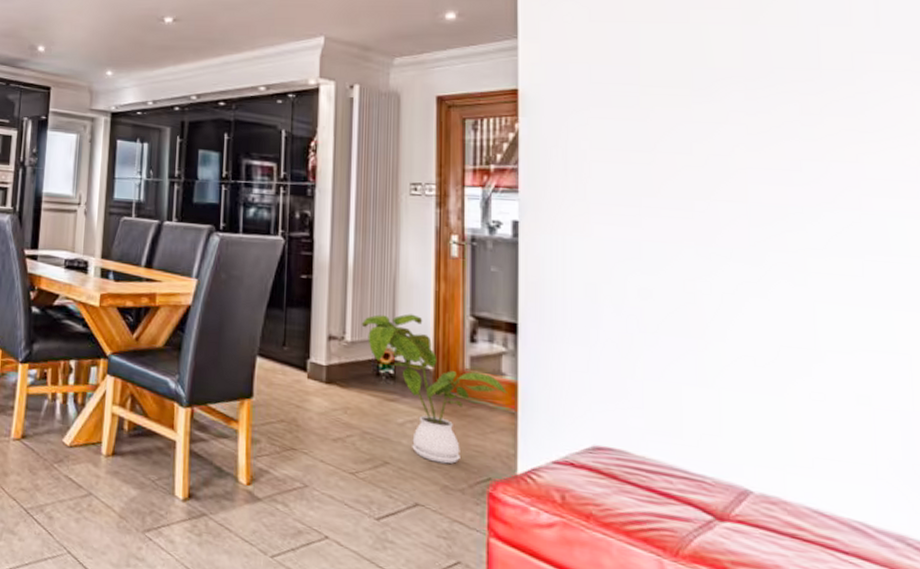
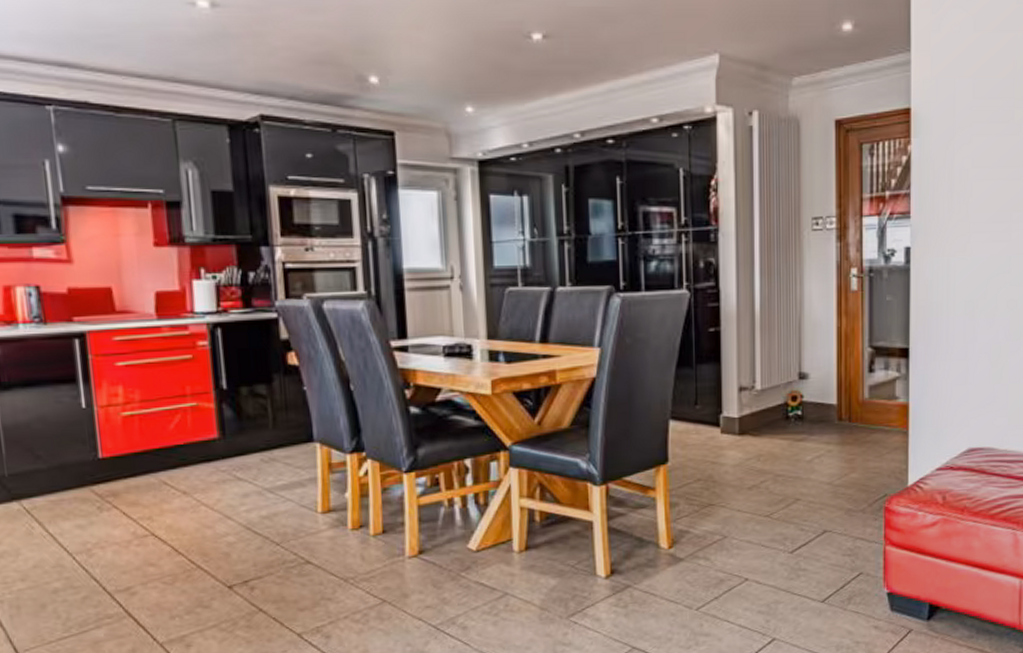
house plant: present [361,314,507,464] -> none [770,353,900,490]

